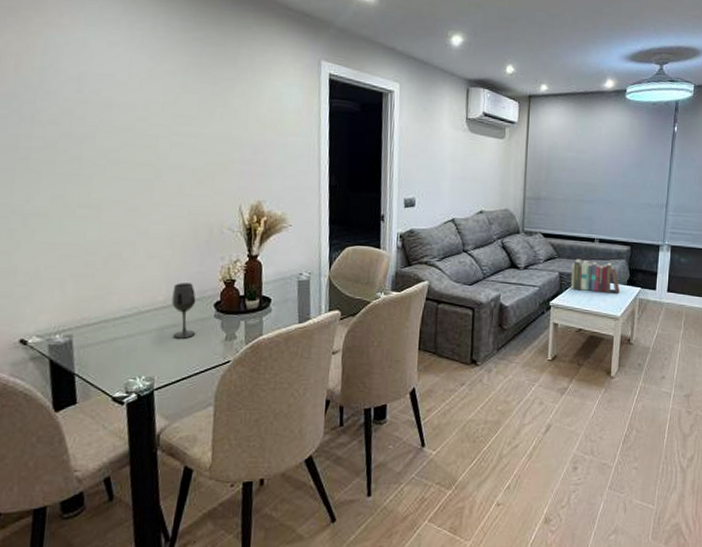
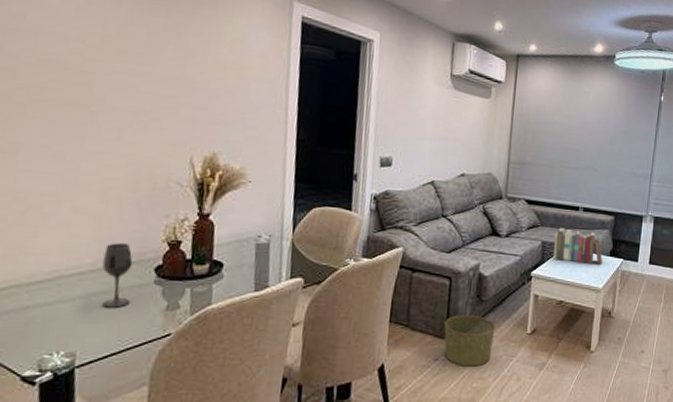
basket: none [468,342,518,391] -> present [443,314,496,367]

